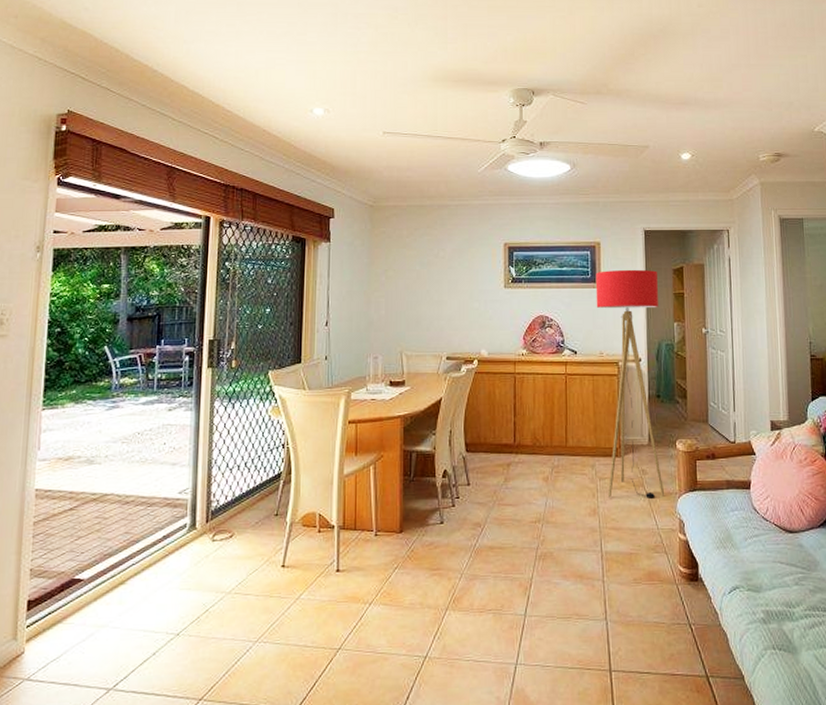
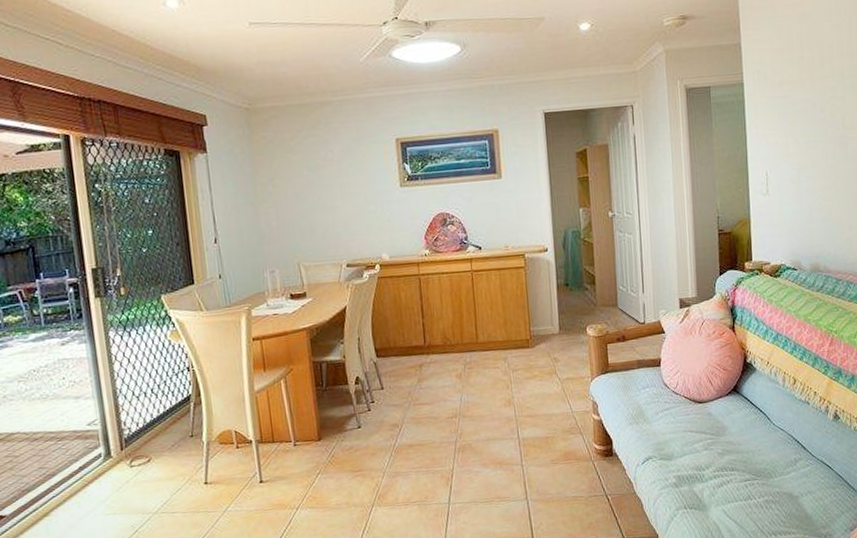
floor lamp: present [595,269,665,498] -> none [495,155,578,388]

